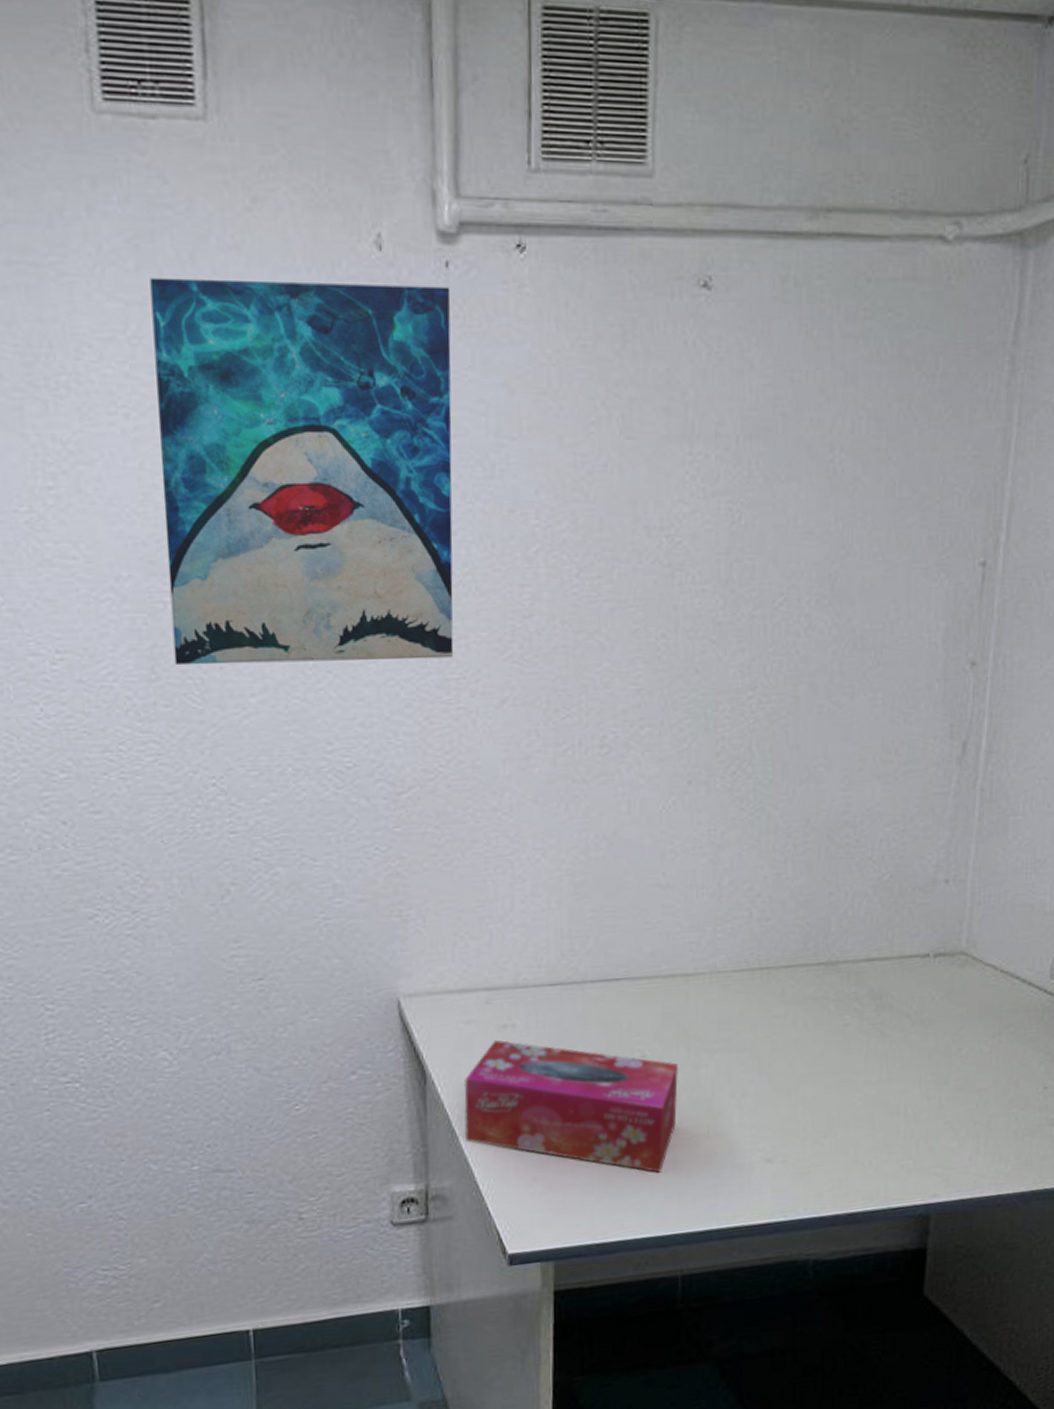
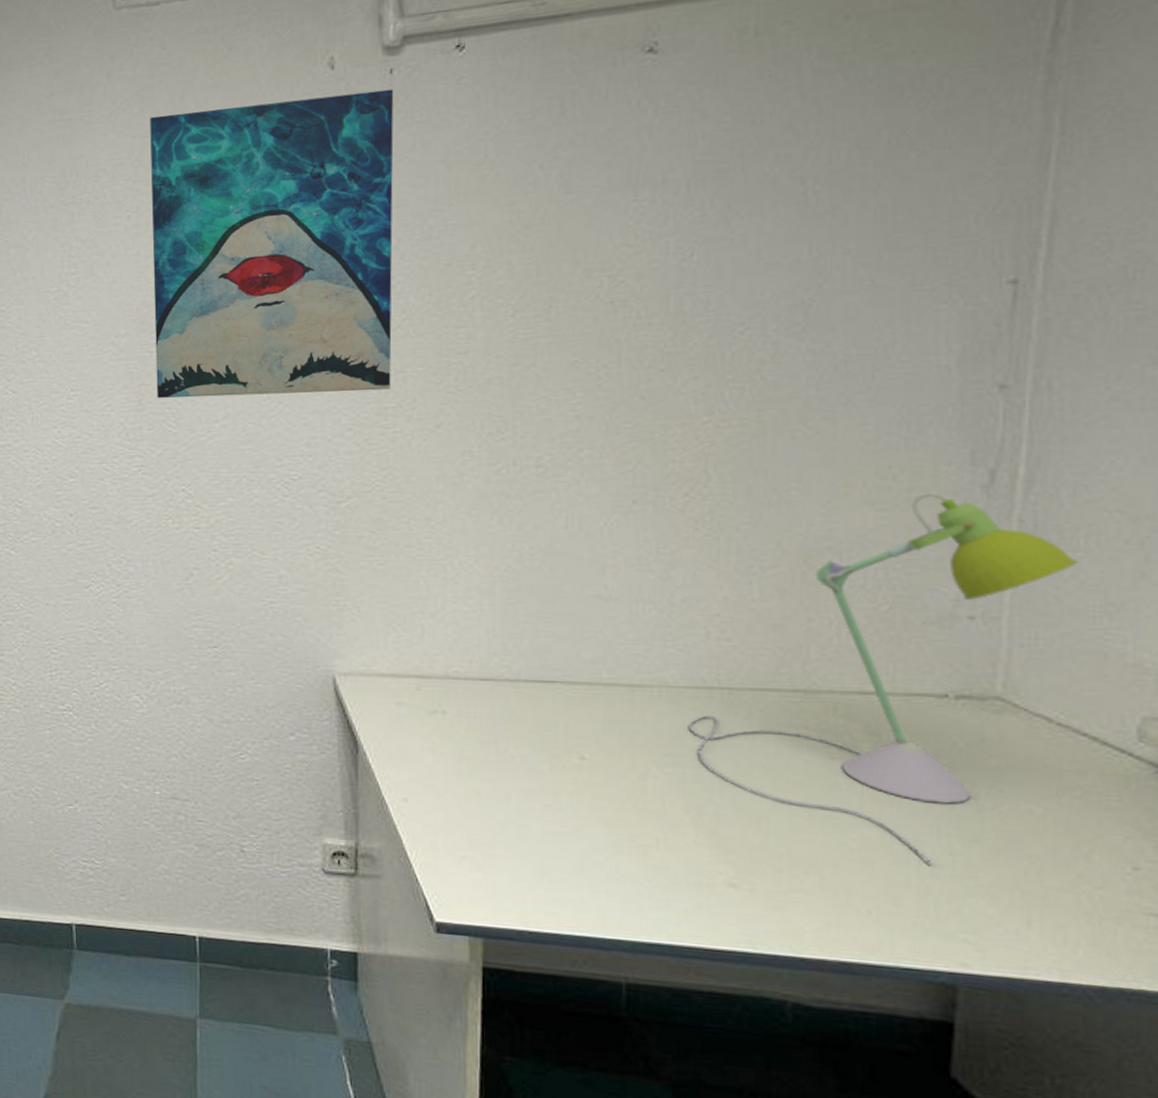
tissue box: present [463,1039,679,1173] -> none [393,723,623,875]
desk lamp: none [734,764,1018,1112] -> present [688,492,1078,865]

